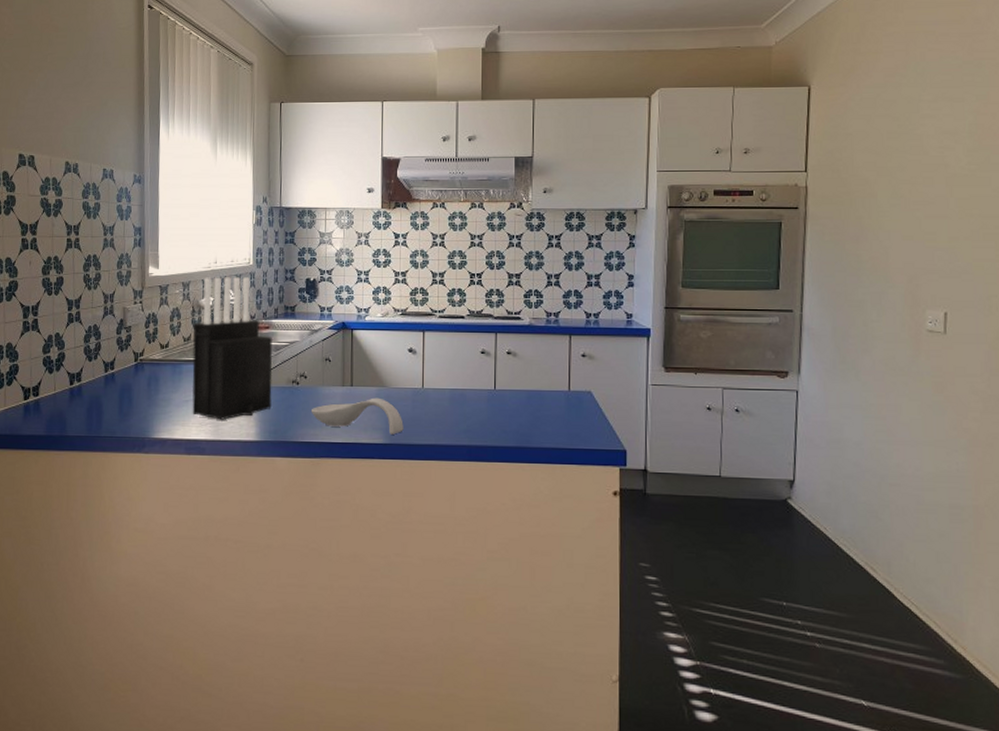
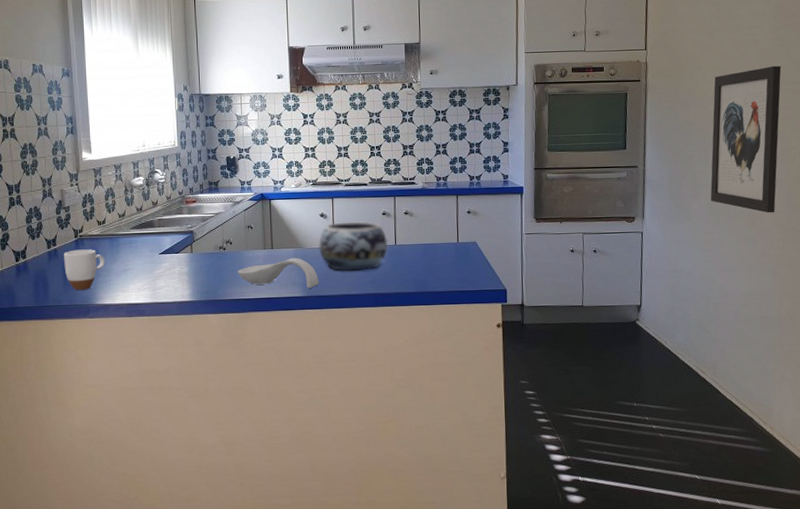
mug: none [121,375,166,422] -> present [64,249,106,291]
knife block: present [191,277,273,420] -> none [127,158,202,285]
decorative bowl: none [405,359,486,418] -> present [319,221,388,271]
wall art: none [885,195,980,376] -> present [710,65,782,213]

